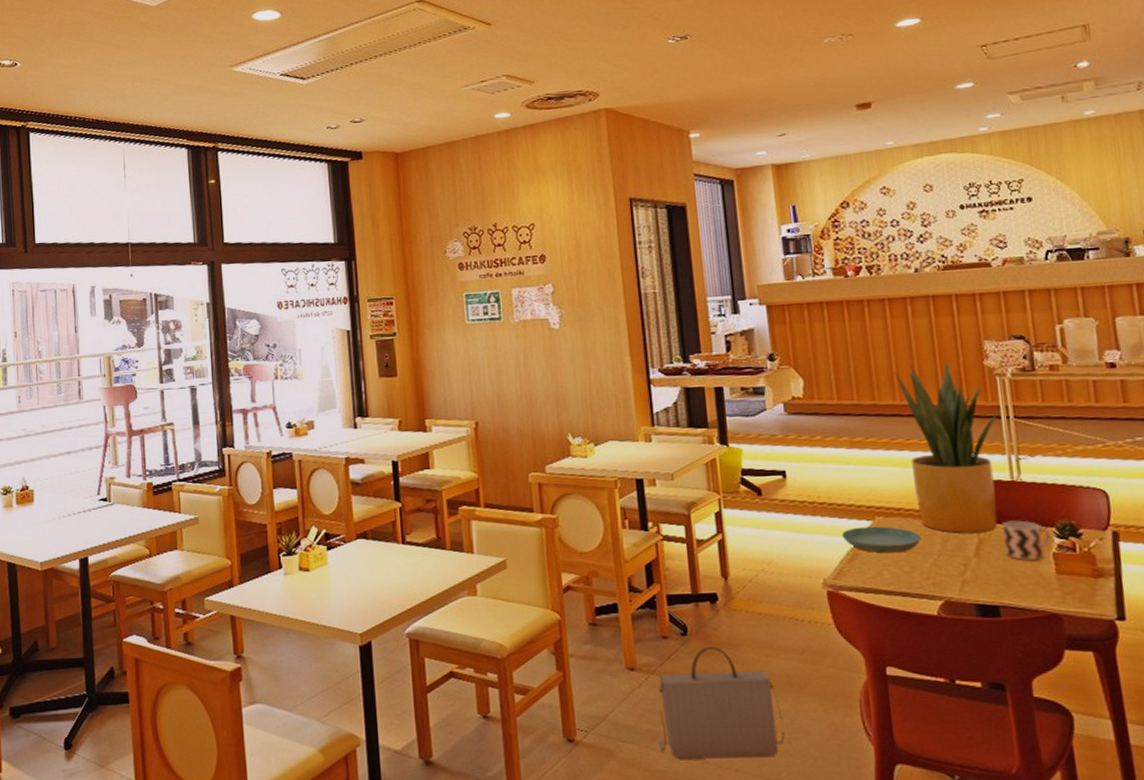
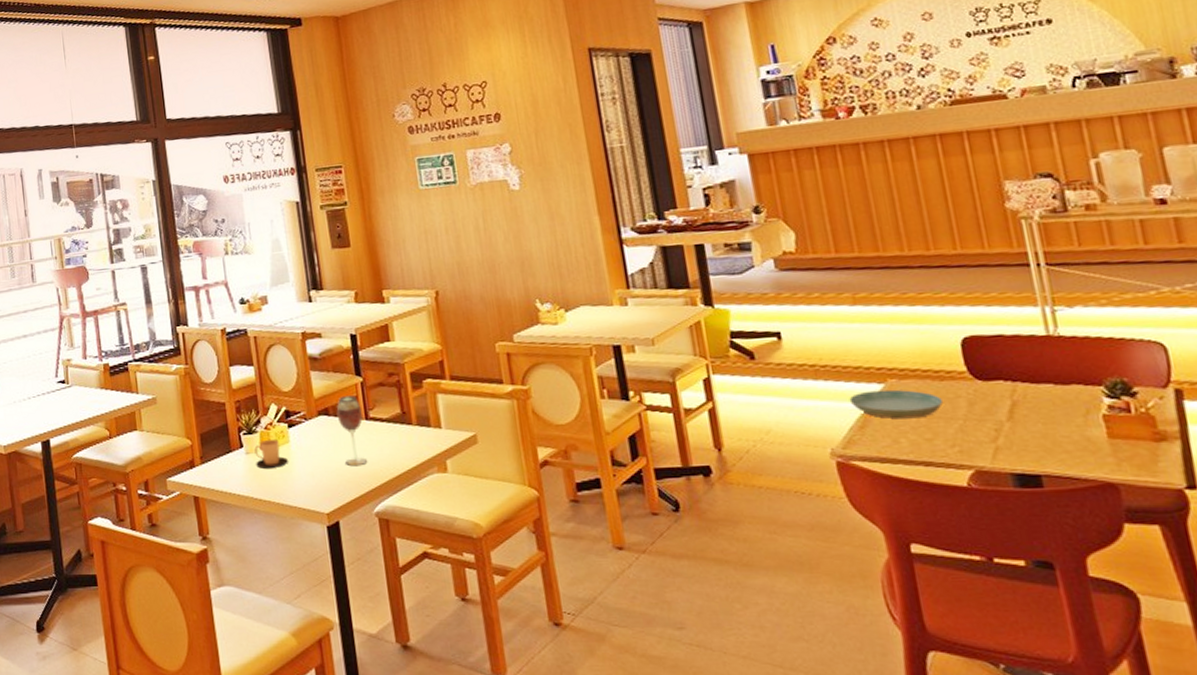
cup: none [293,560,325,589] -> present [254,438,288,468]
wineglass: none [374,520,401,589] -> present [336,395,367,467]
shopping bag: present [658,646,785,759] -> none [651,523,797,644]
planter: present [894,358,1002,533] -> none [899,202,1034,395]
cup: present [1002,520,1051,560] -> none [1039,378,1100,424]

